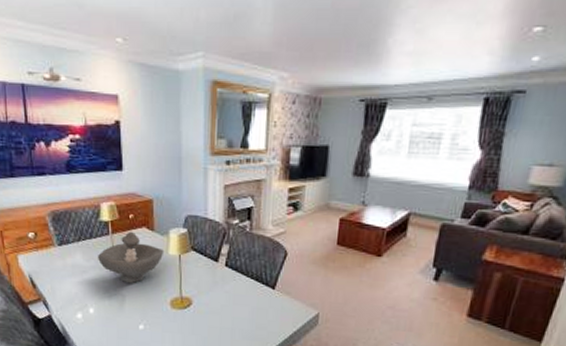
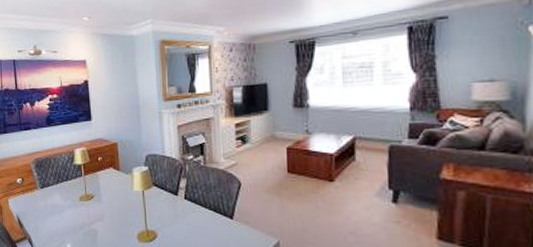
decorative bowl: present [98,231,164,284] -> none [73,172,130,220]

